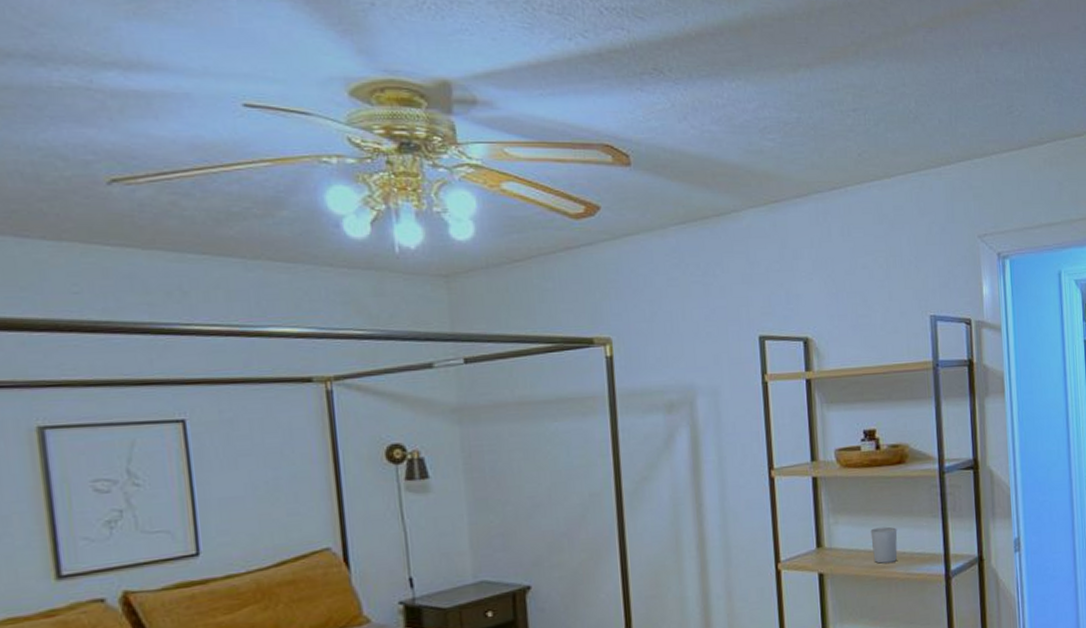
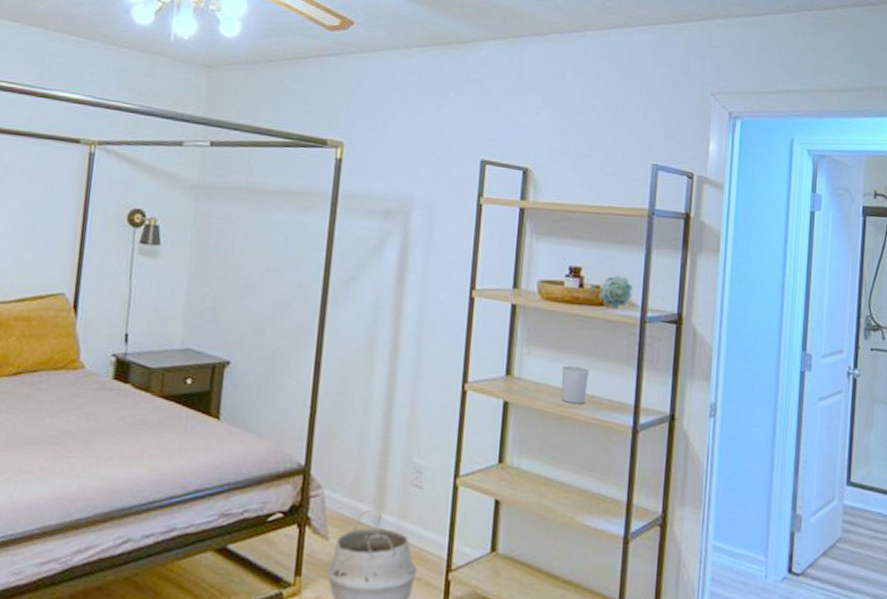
succulent plant: none [895,430,928,465] -> present [599,274,634,309]

